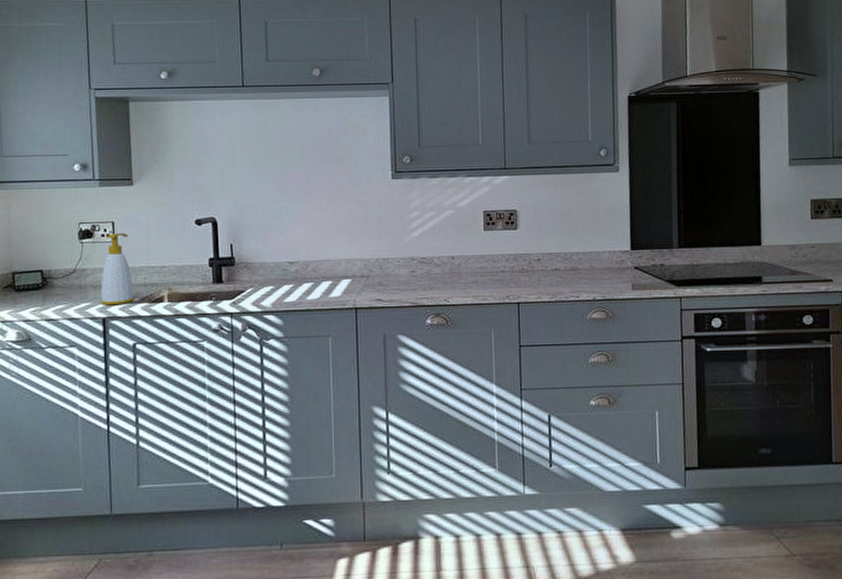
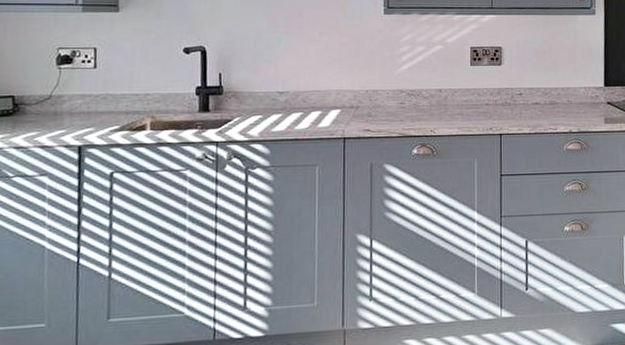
soap bottle: present [101,233,135,306] -> none [77,60,115,133]

